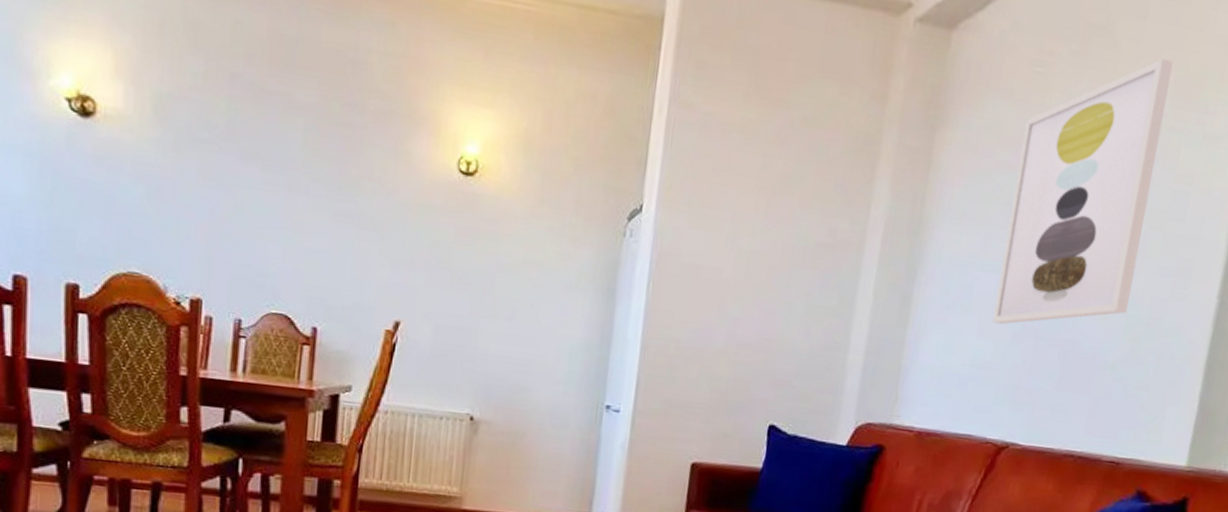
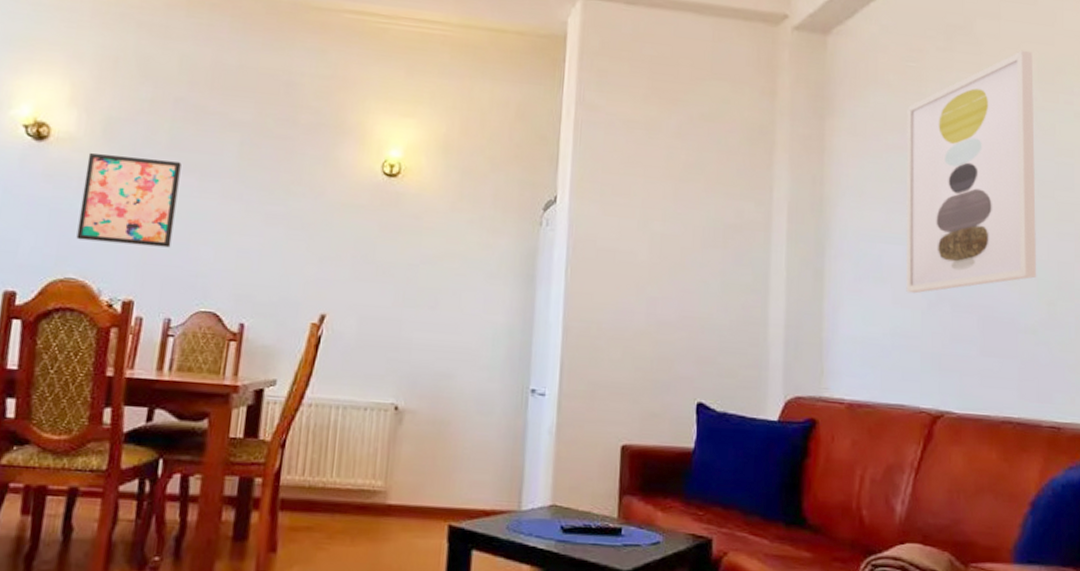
wall art: none [136,134,242,244] -> present [76,153,182,248]

